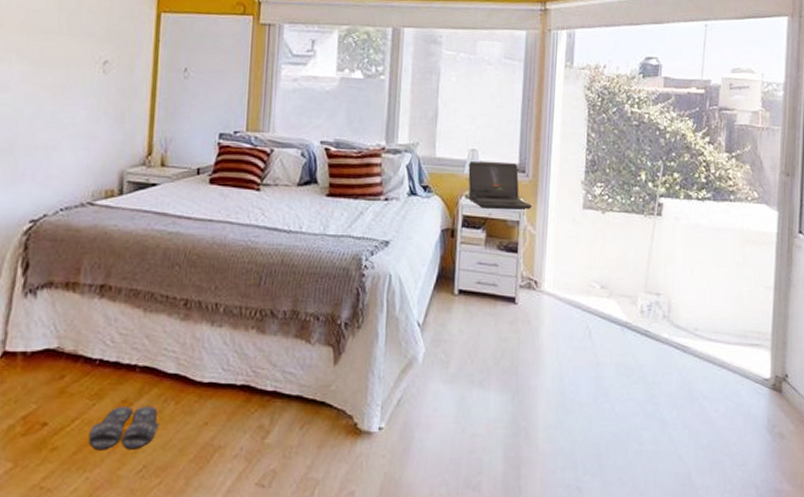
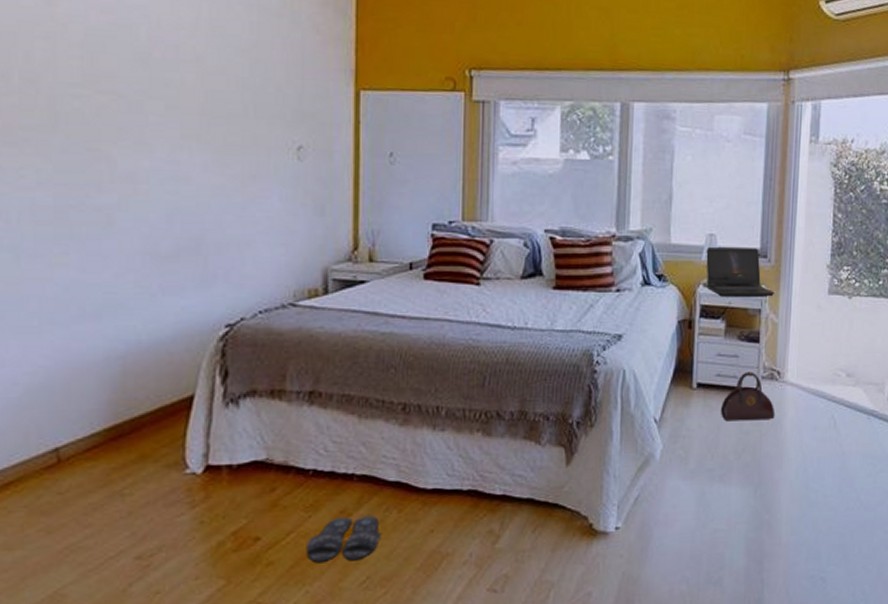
handbag: none [480,280,533,328] -> present [720,371,775,421]

